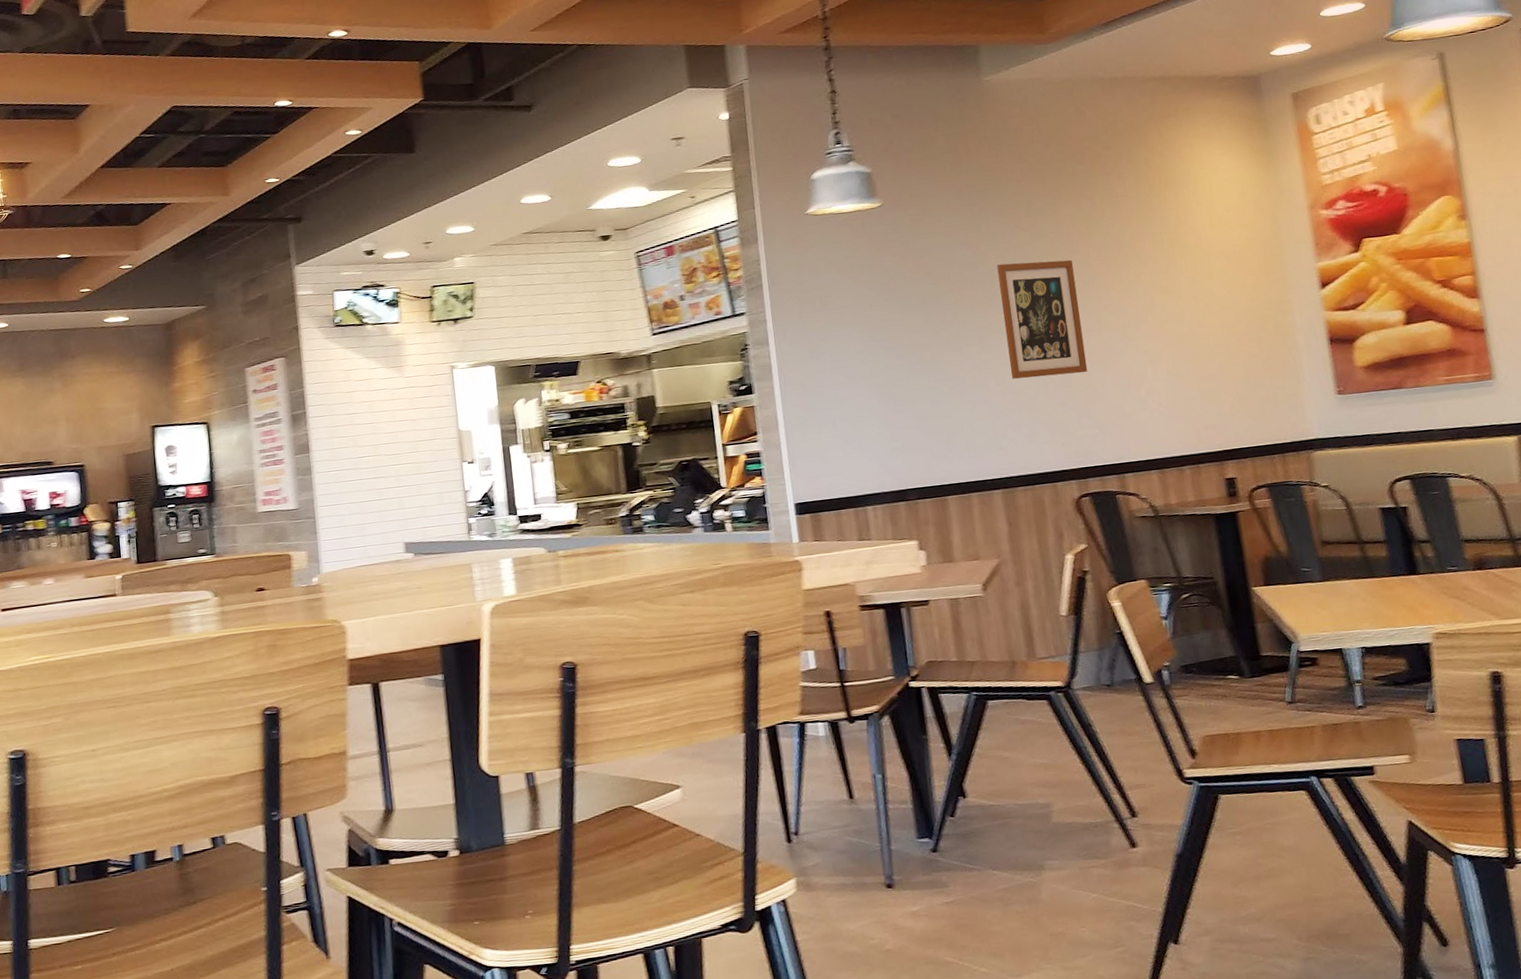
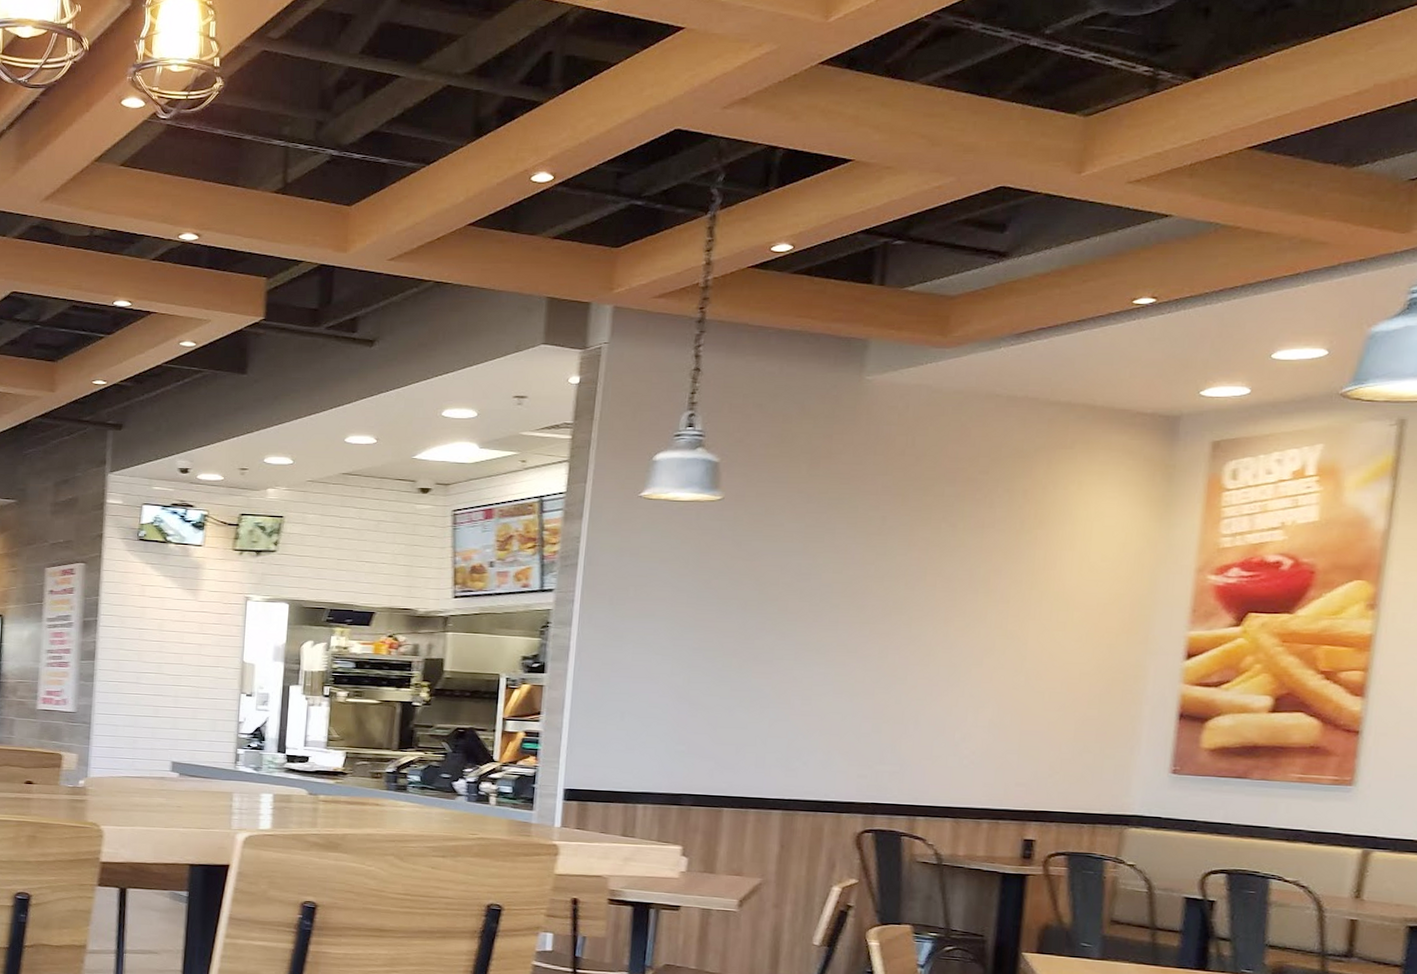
wall art: present [996,259,1088,379] -> none [819,580,915,707]

